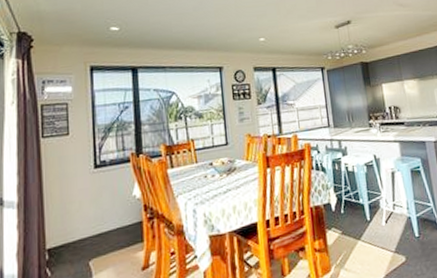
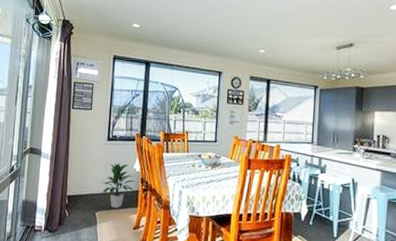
indoor plant: none [93,191,137,250] -> present [101,163,135,208]

